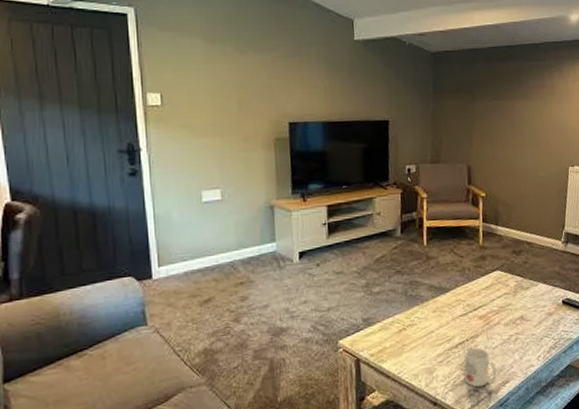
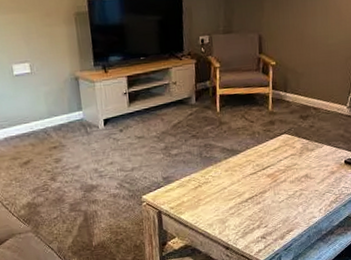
mug: present [464,347,497,387] -> none [253,201,282,235]

